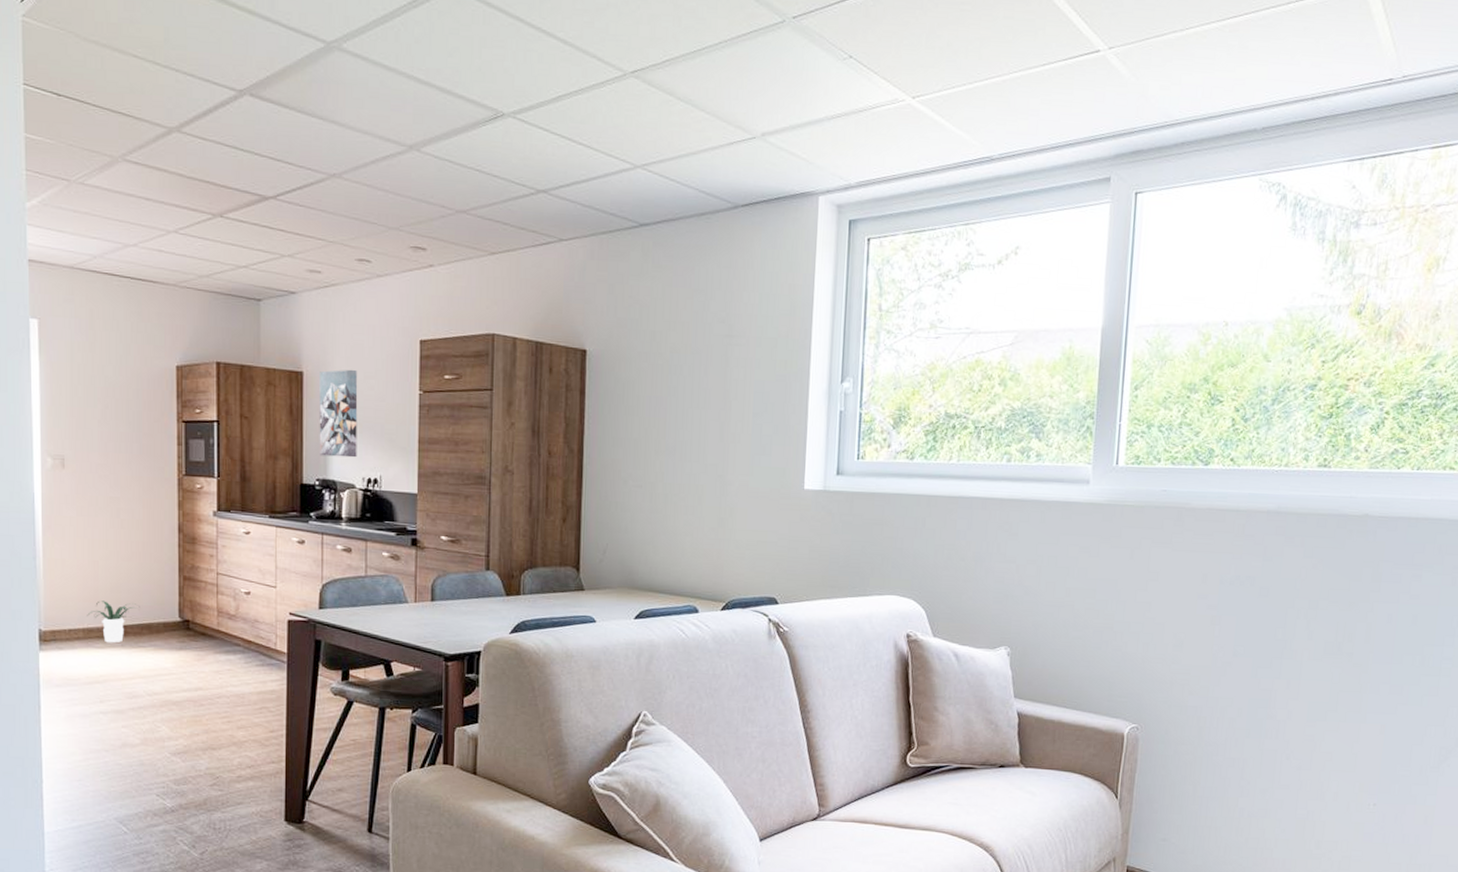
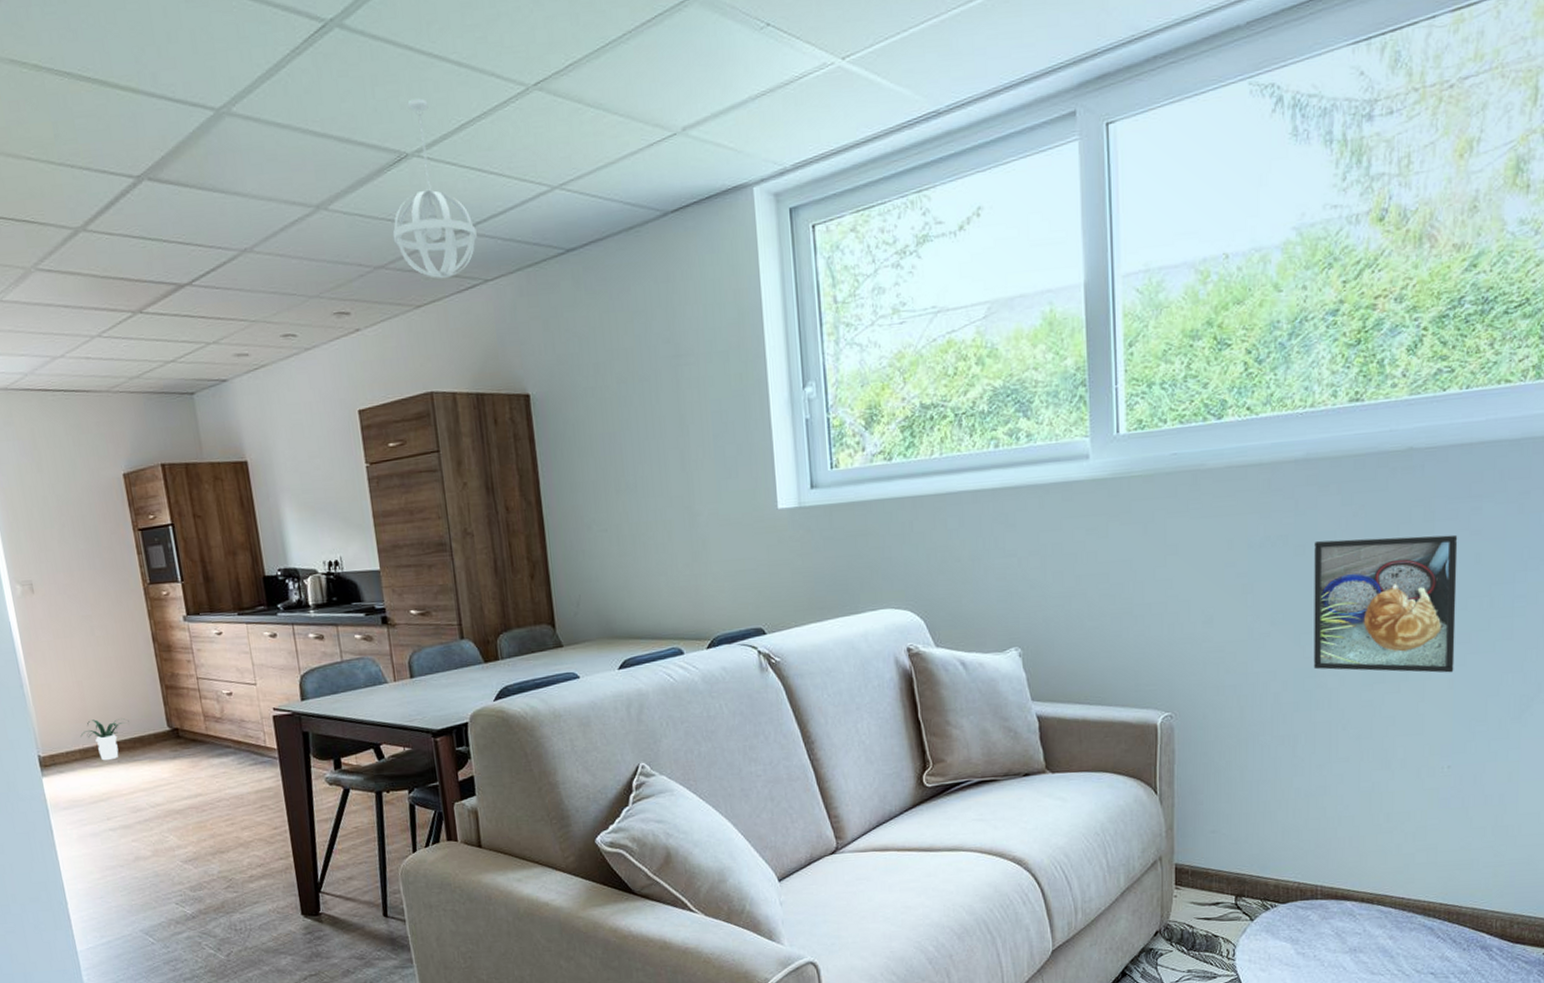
wall art: present [319,369,358,458] -> none [264,451,314,545]
pendant light: none [478,65,558,232] -> present [392,98,477,279]
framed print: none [1266,585,1400,719] -> present [1313,534,1458,673]

